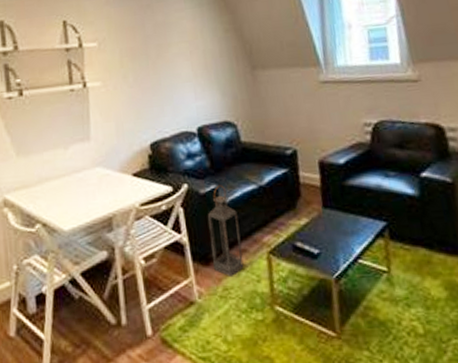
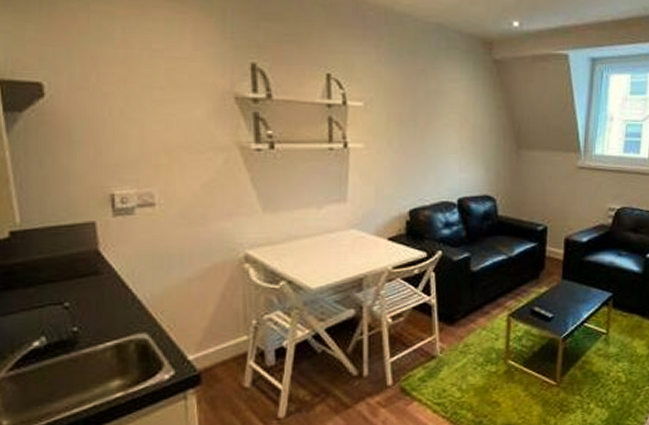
lantern: present [207,185,244,278] -> none [457,254,486,336]

